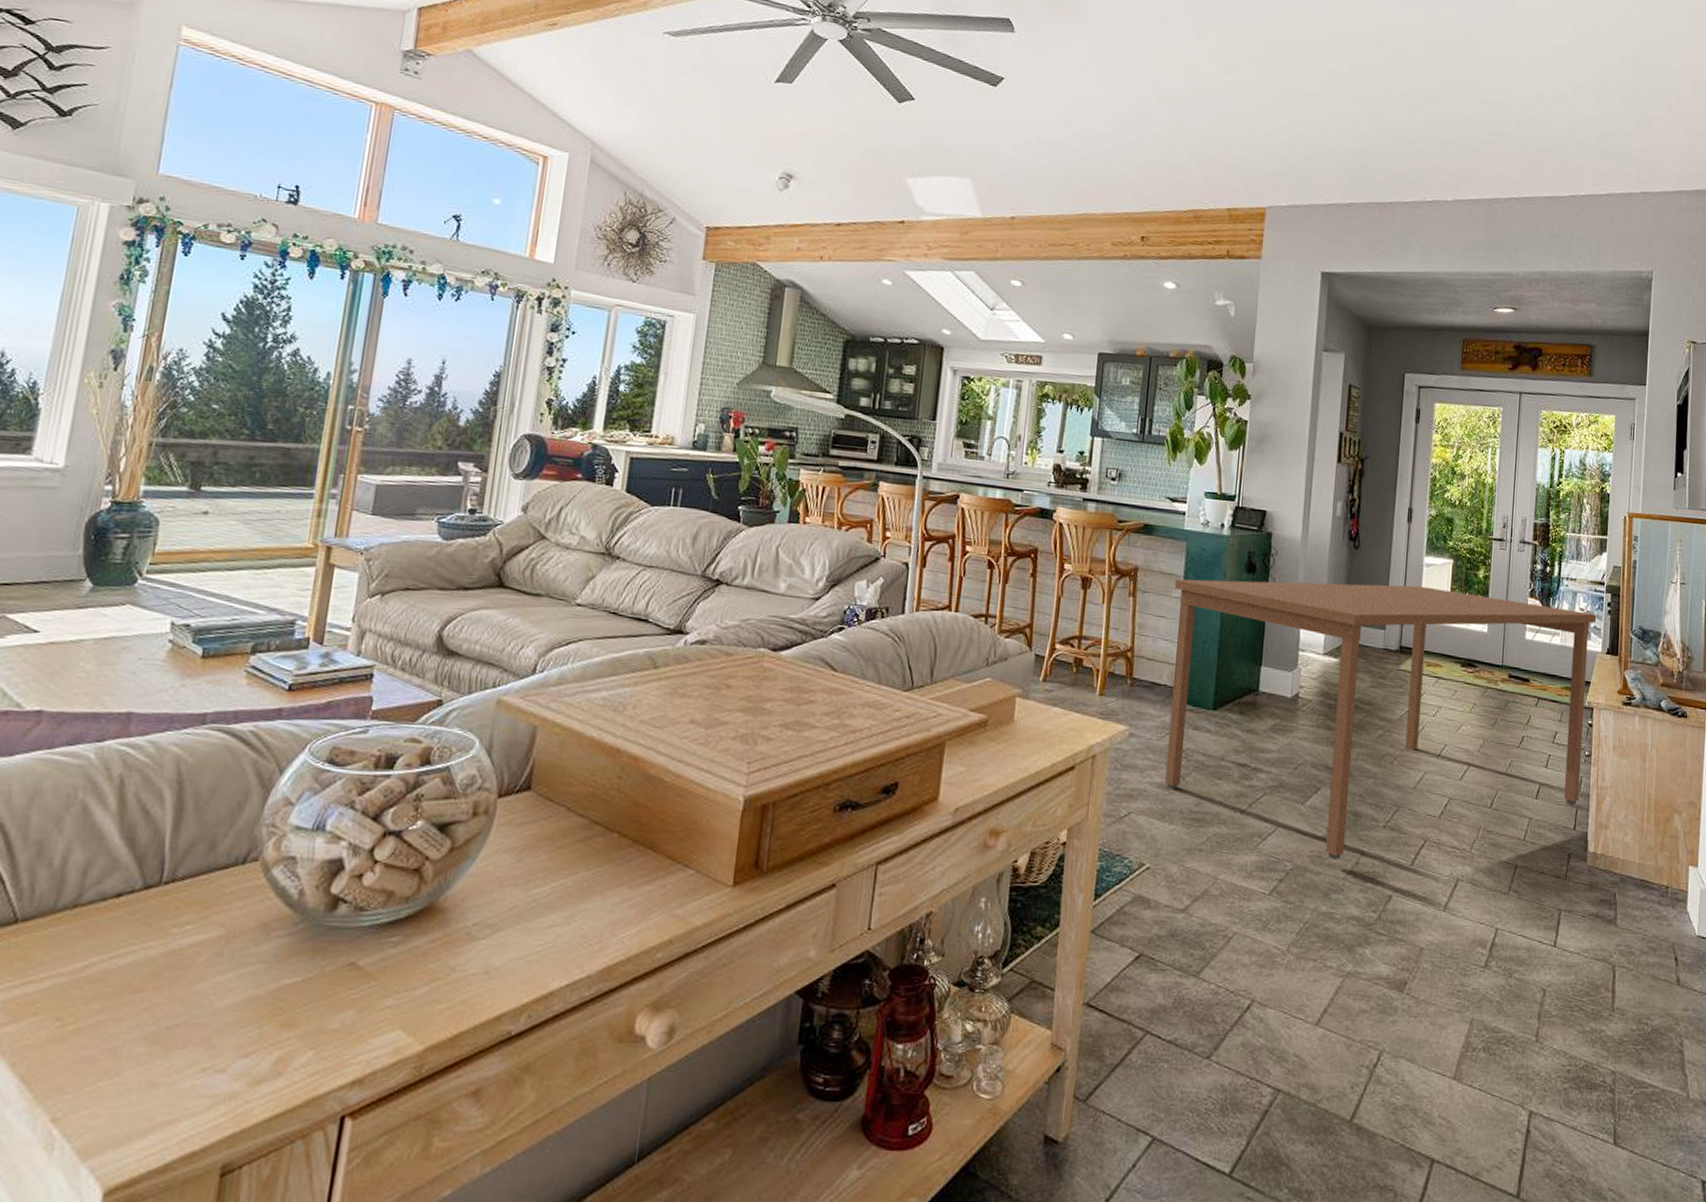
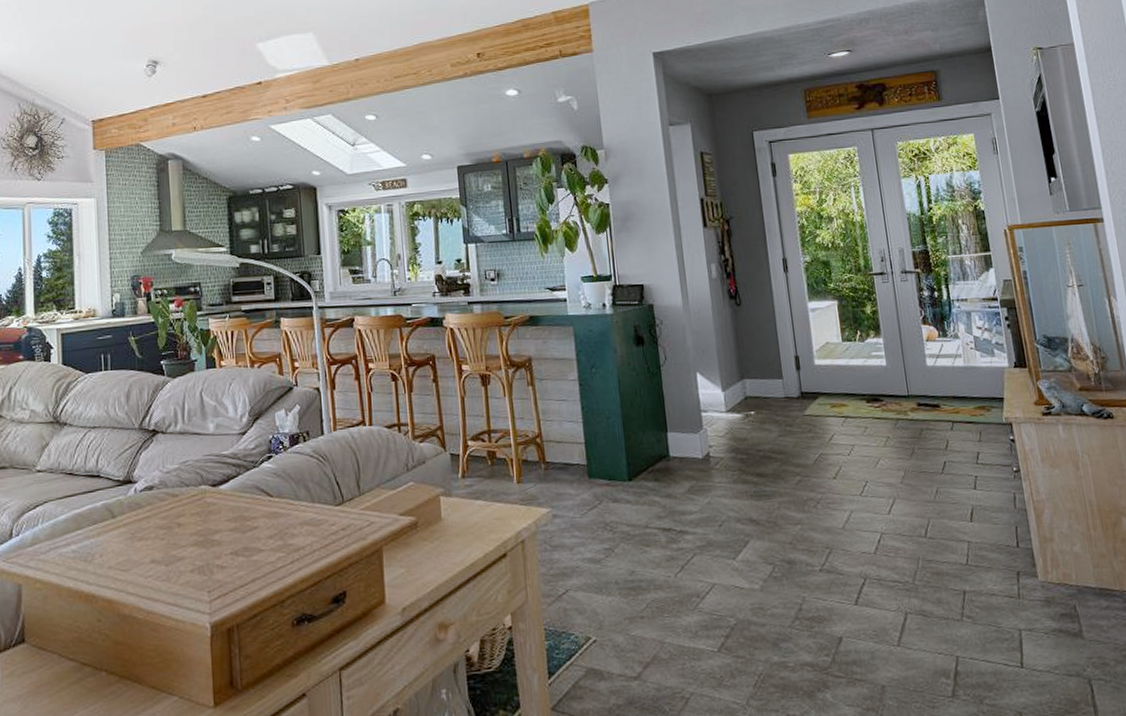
dining table: present [1165,578,1597,861] -> none [569,329,1016,610]

